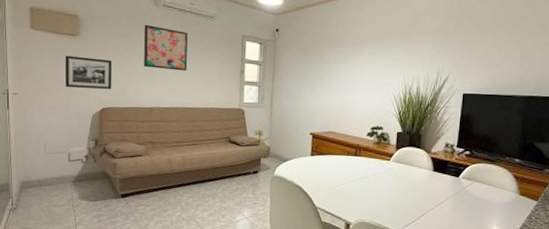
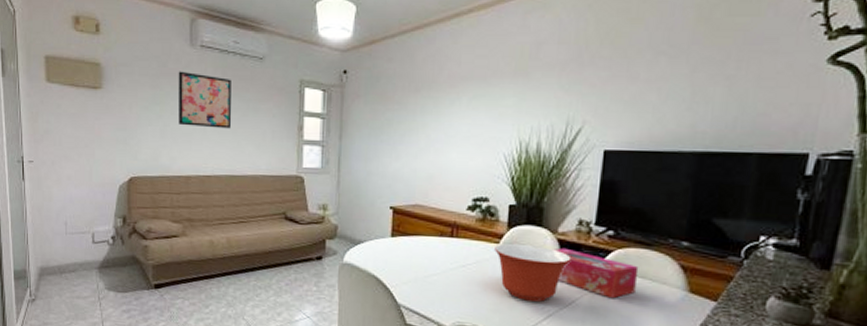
picture frame: present [65,55,112,89] -> none [86,113,141,154]
mixing bowl: none [386,160,441,203] -> present [493,243,572,302]
tissue box: none [428,163,486,200] -> present [553,247,639,299]

